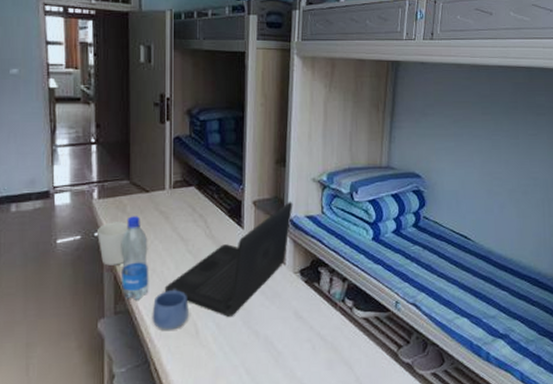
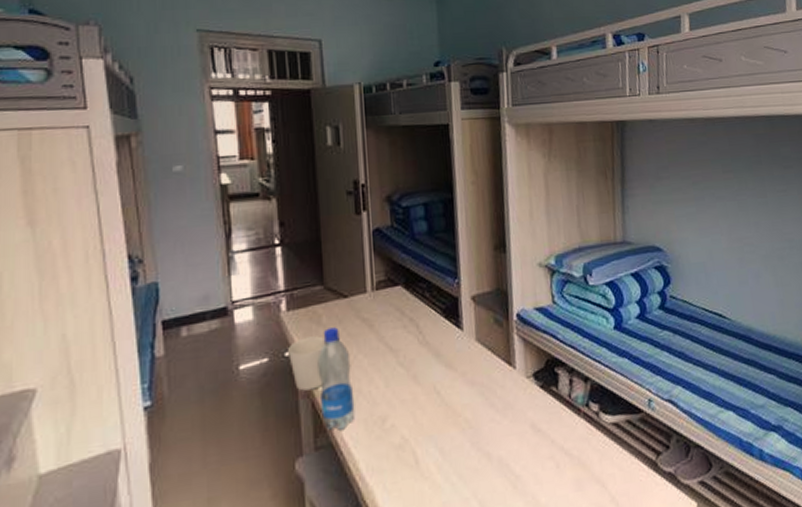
mug: present [152,289,189,330] -> none [360,411,405,464]
laptop: present [164,201,293,317] -> none [373,292,519,439]

